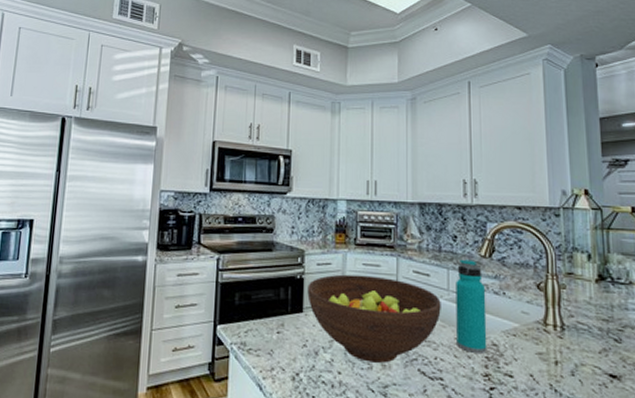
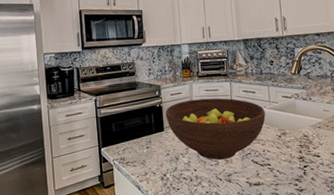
water bottle: present [456,259,487,353] -> none [274,77,301,144]

